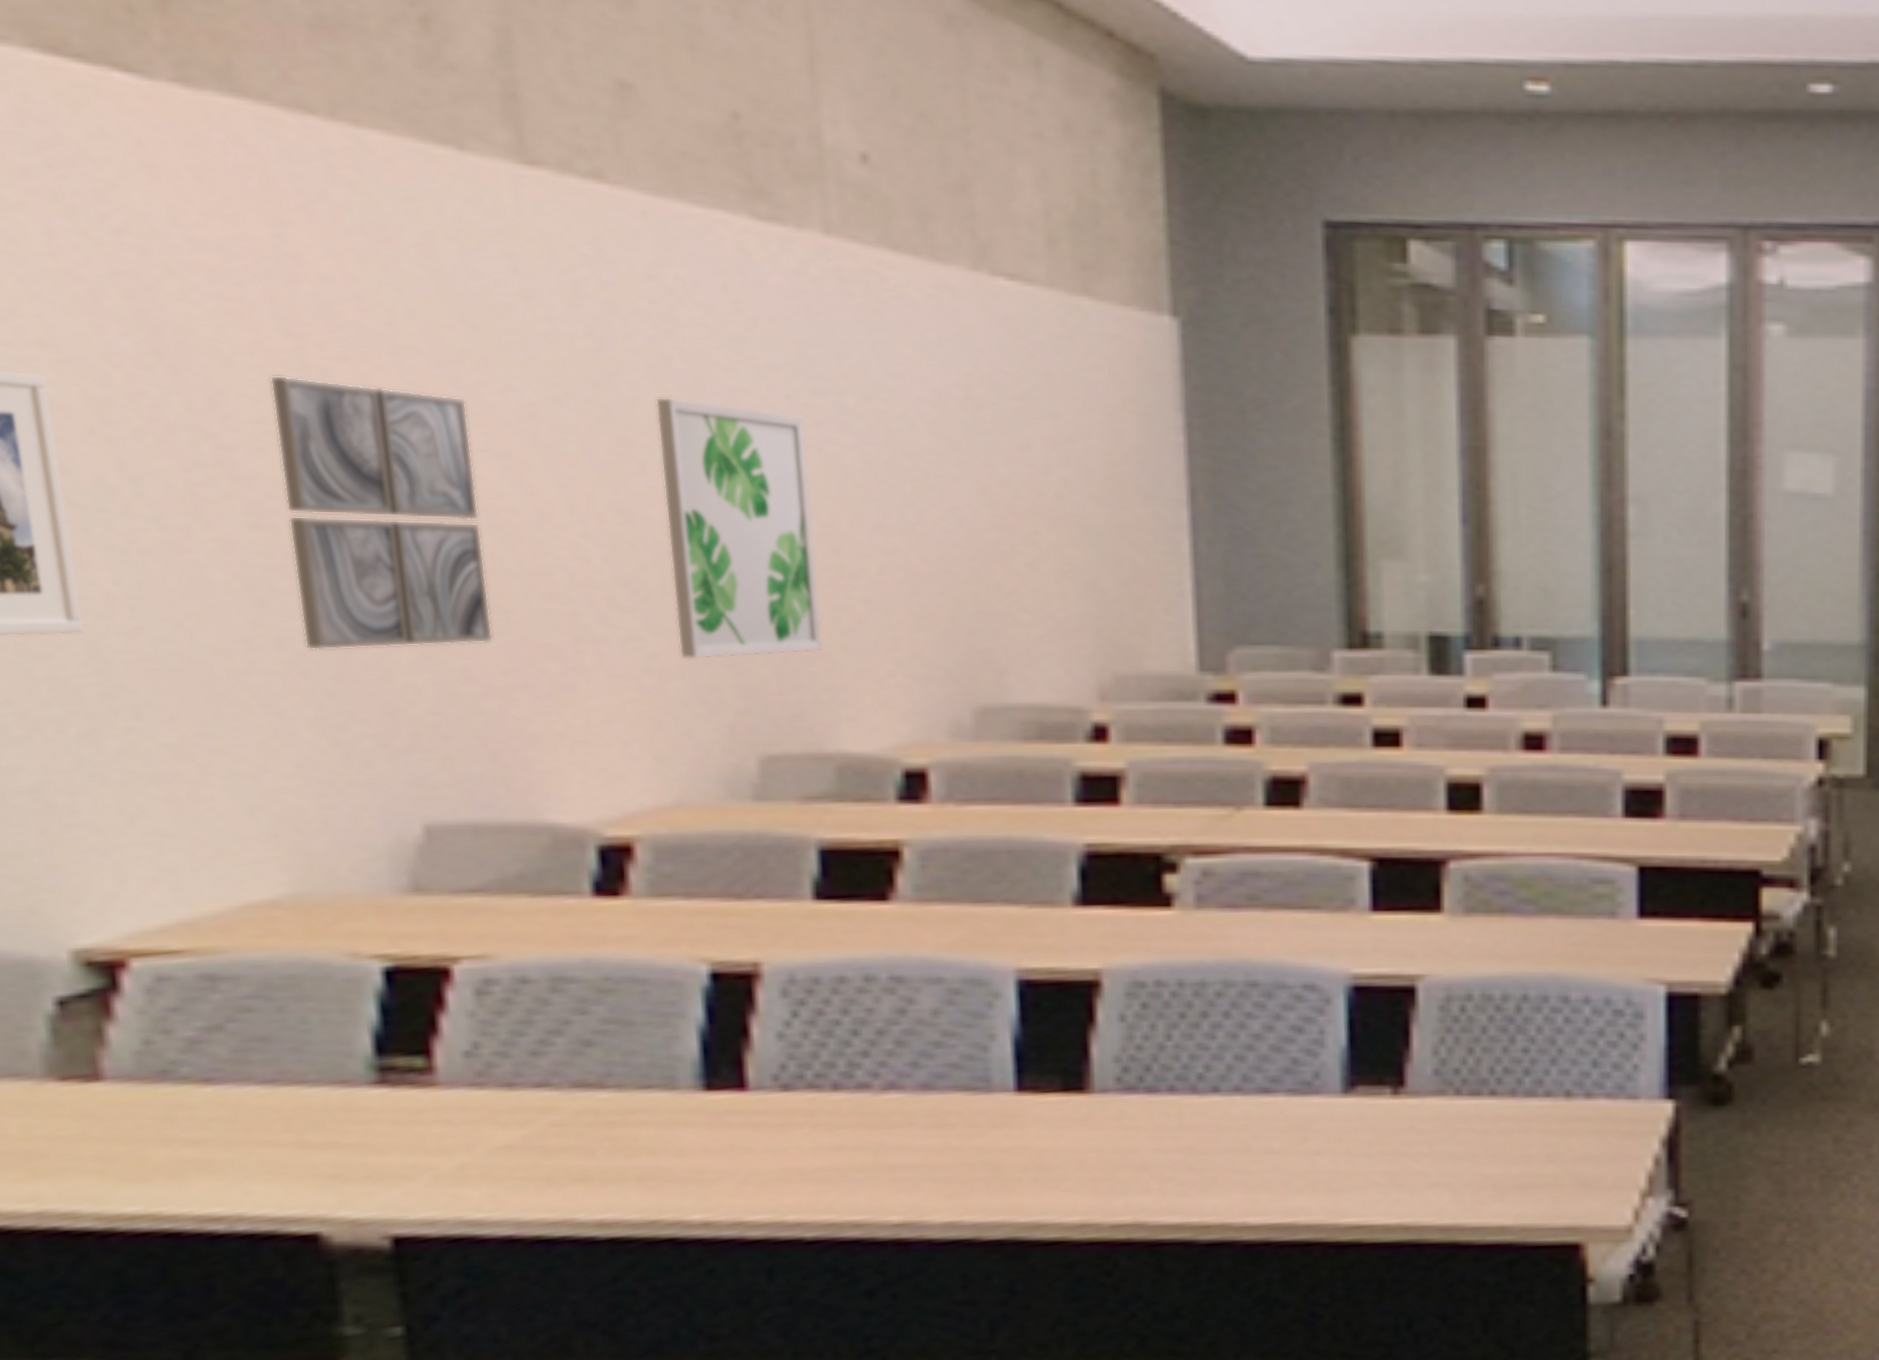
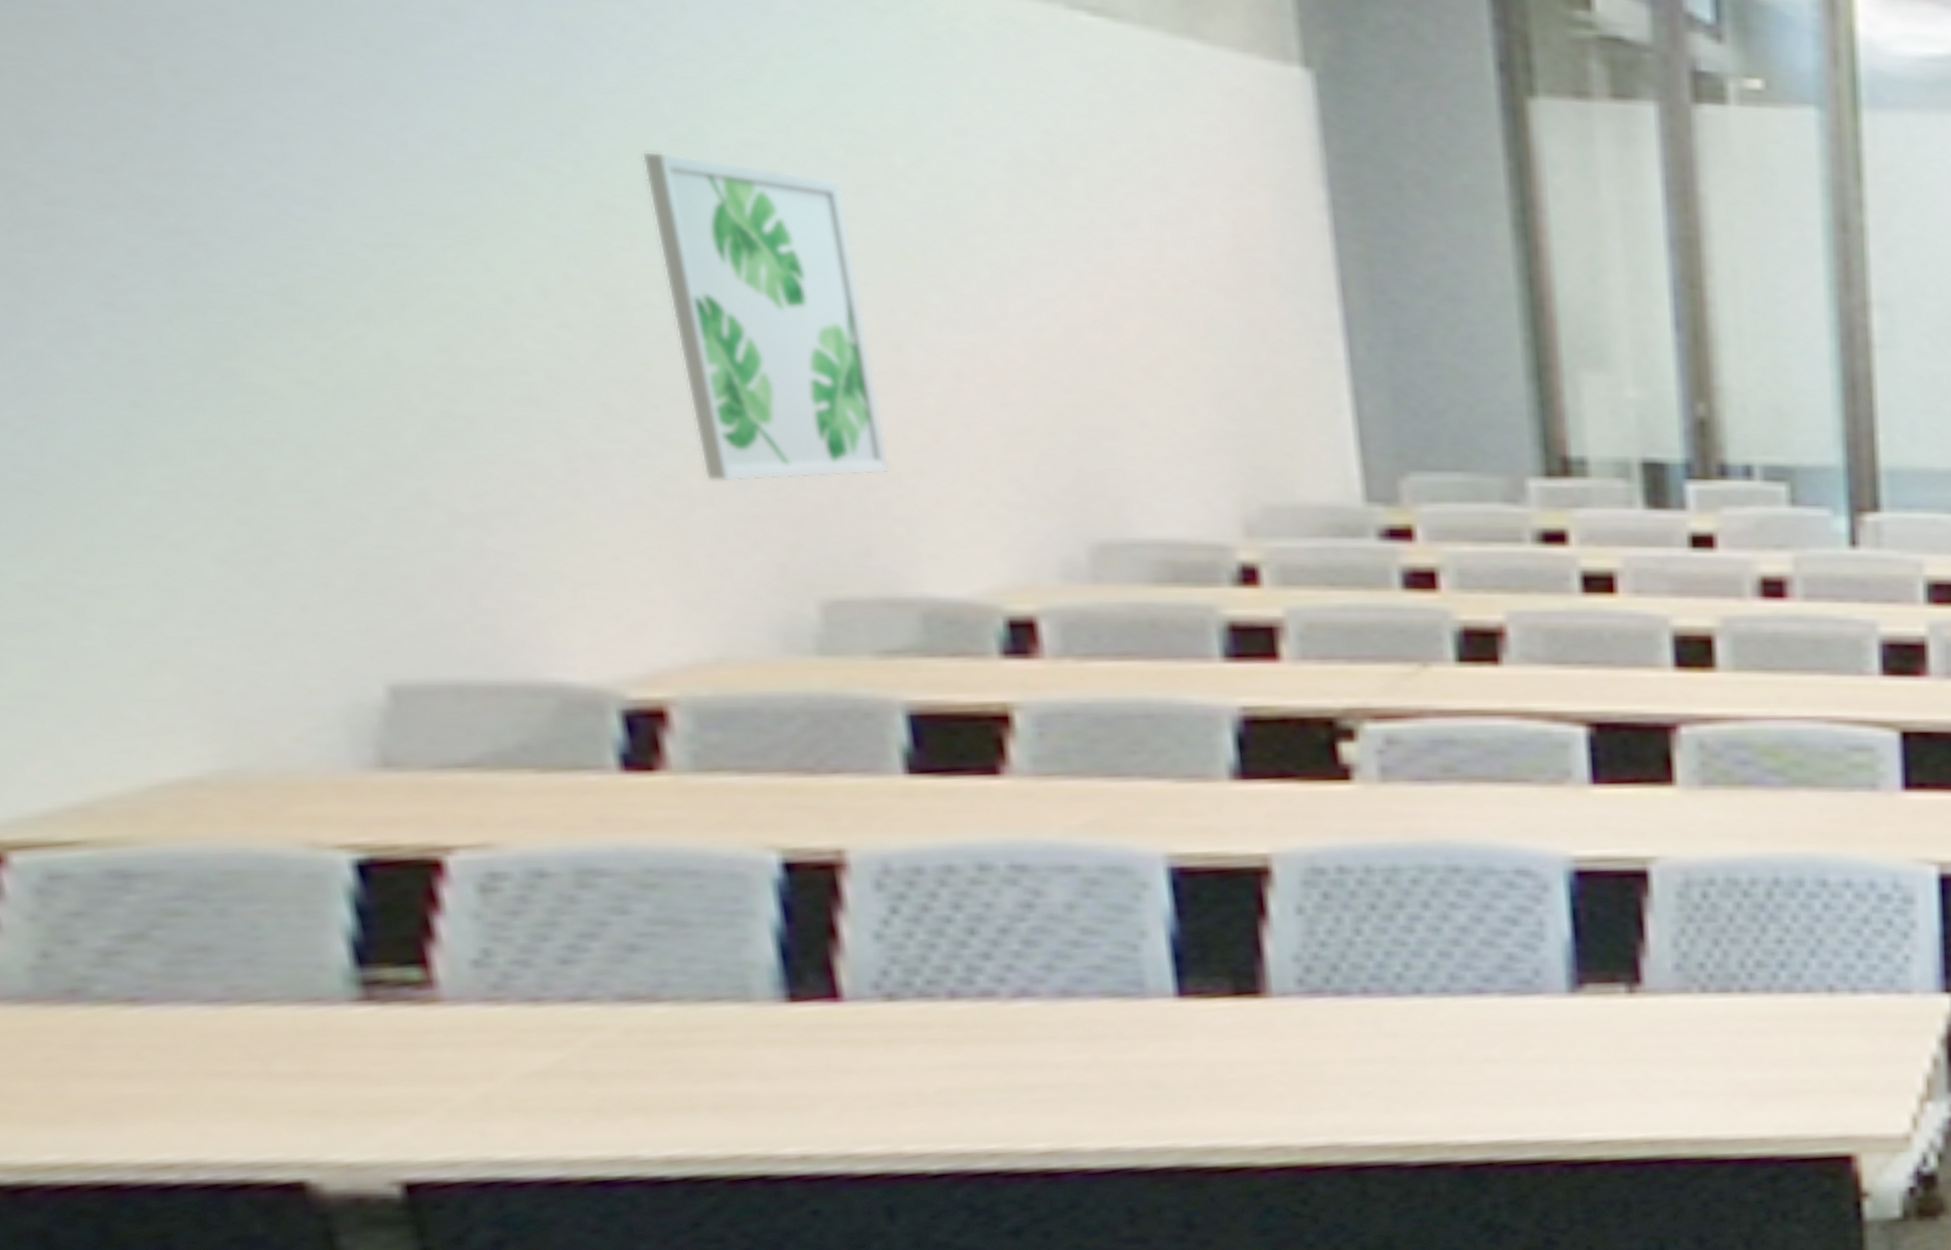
wall art: present [270,375,493,650] -> none [109,109,455,466]

